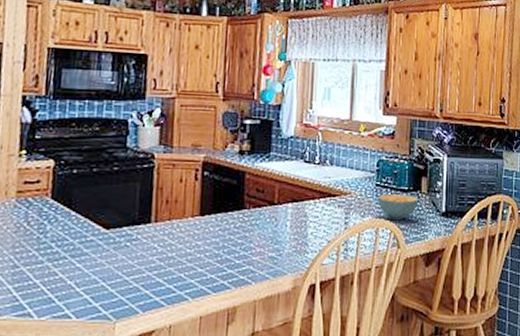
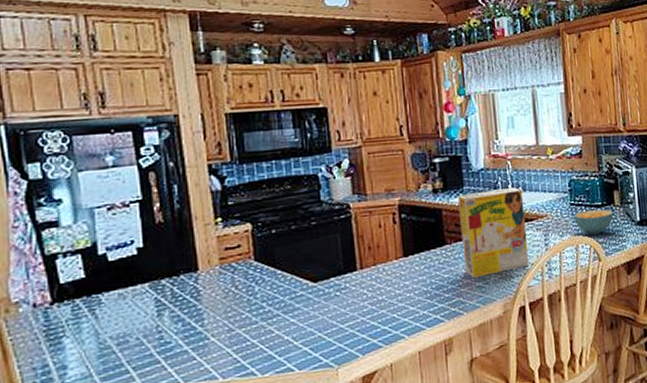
cereal box: none [259,159,330,247] -> present [458,188,530,278]

